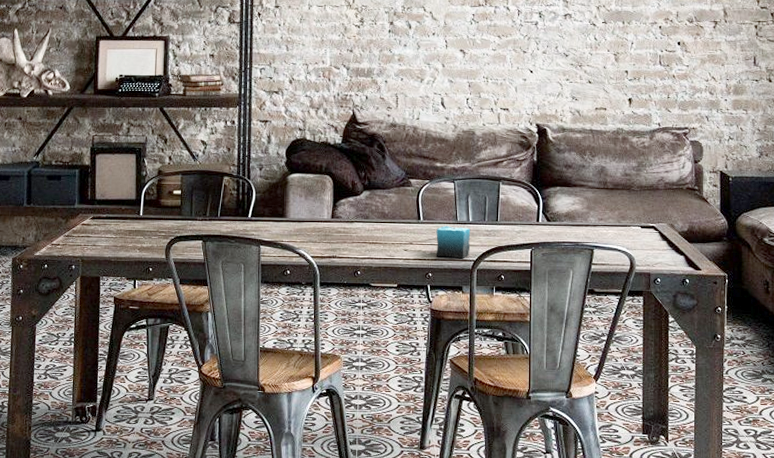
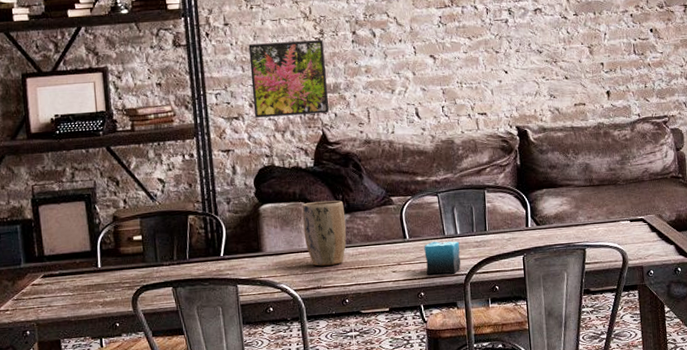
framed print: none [293,26,362,95] -> present [248,40,329,118]
plant pot: none [326,176,366,237] -> present [302,200,347,266]

